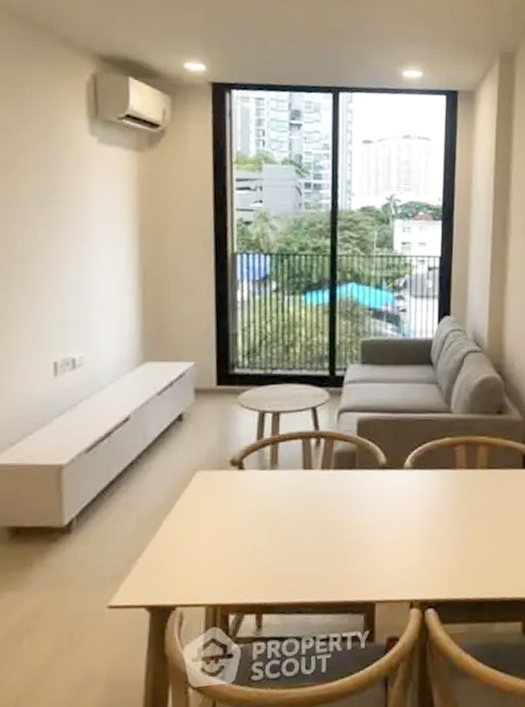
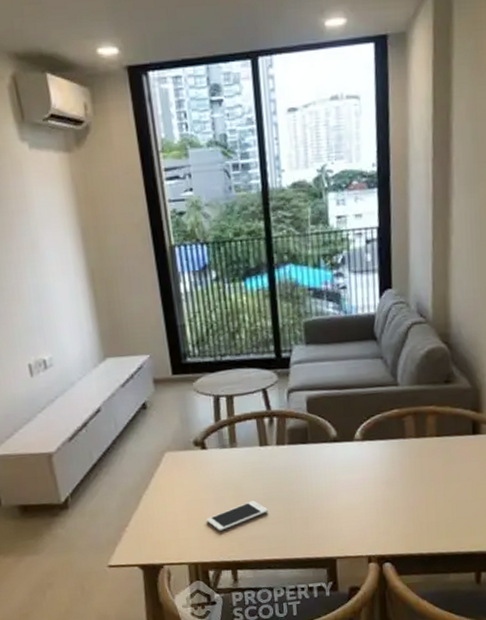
cell phone: none [233,531,305,566] -> present [206,500,268,531]

